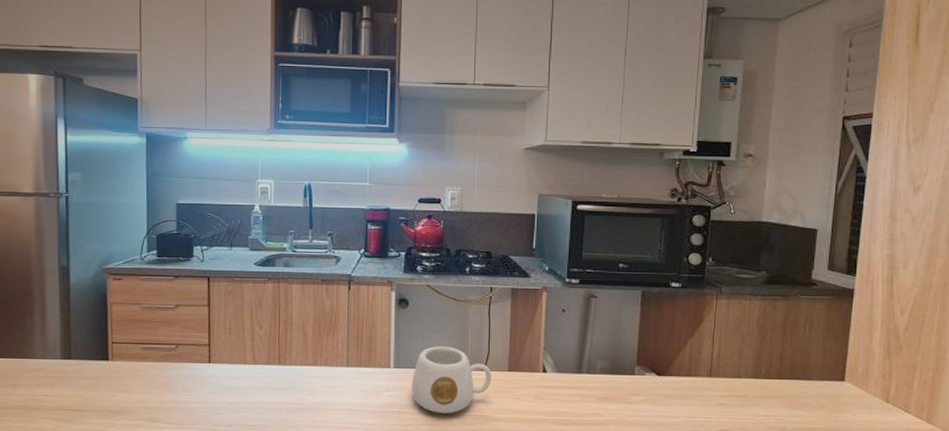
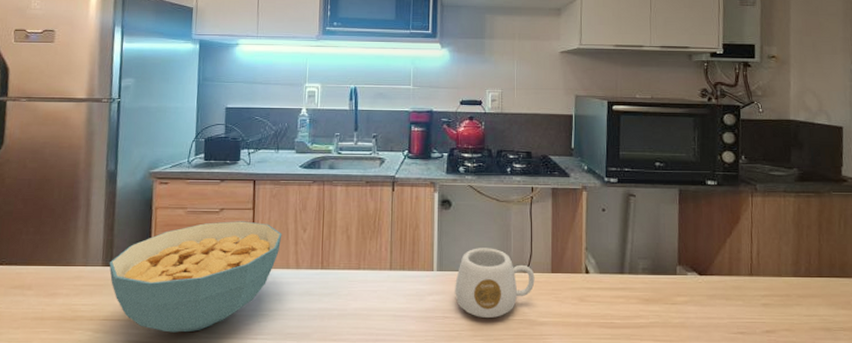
cereal bowl: none [68,317,239,423] -> present [109,221,282,333]

